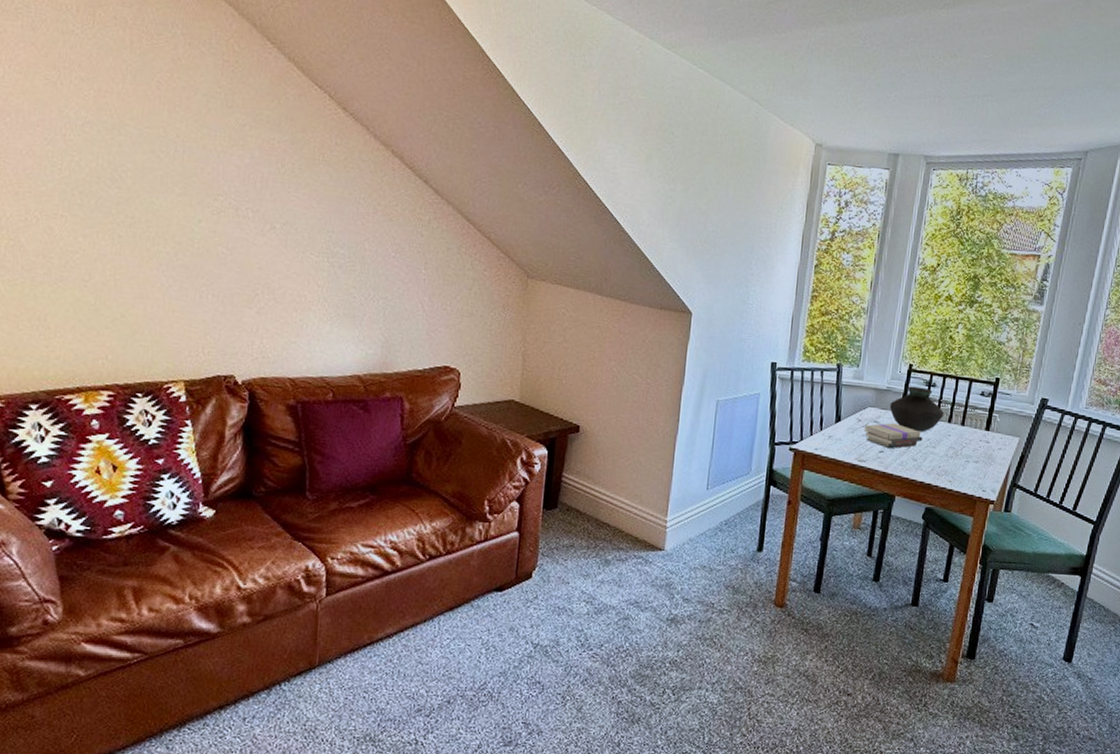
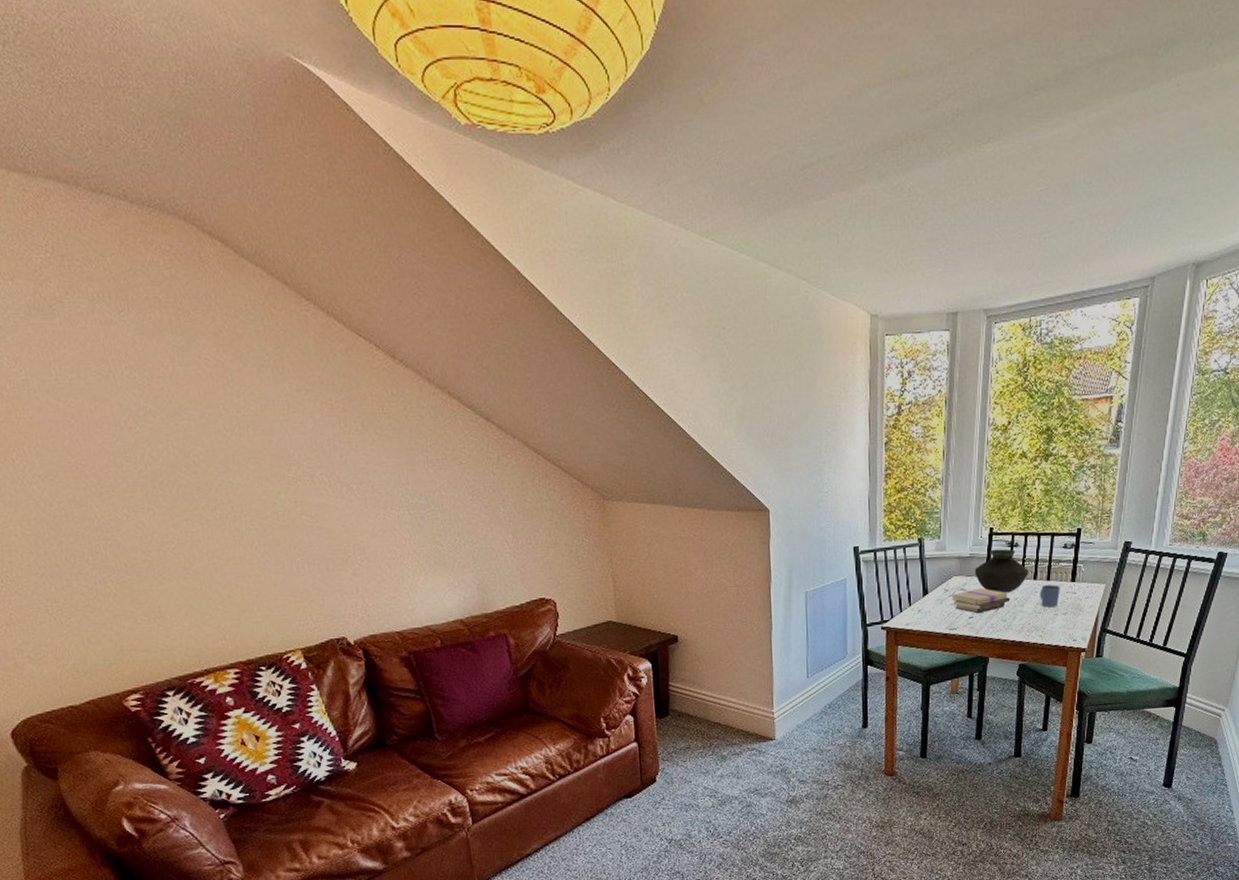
mug: none [952,430,974,454] -> present [1040,585,1060,608]

